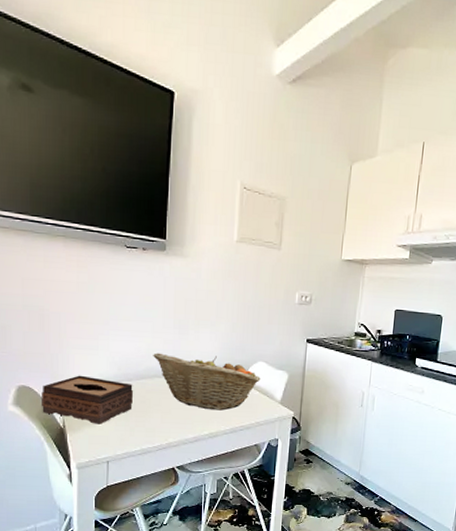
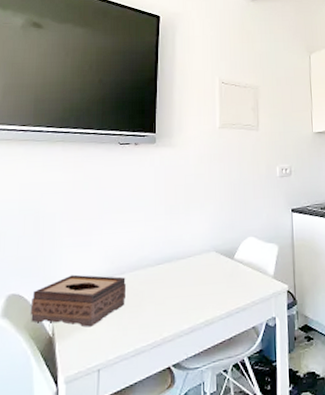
fruit basket: present [153,353,261,411] -> none [146,237,252,295]

